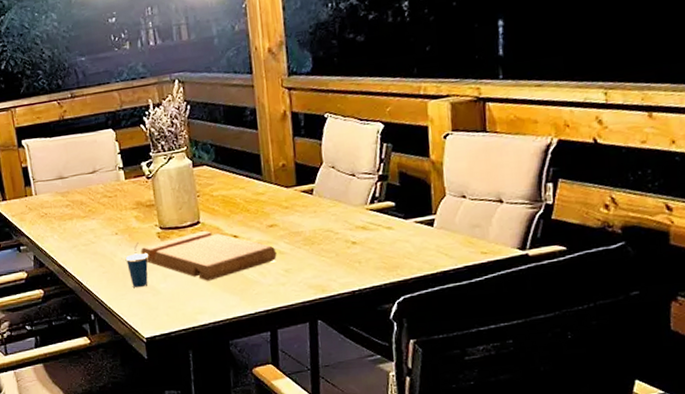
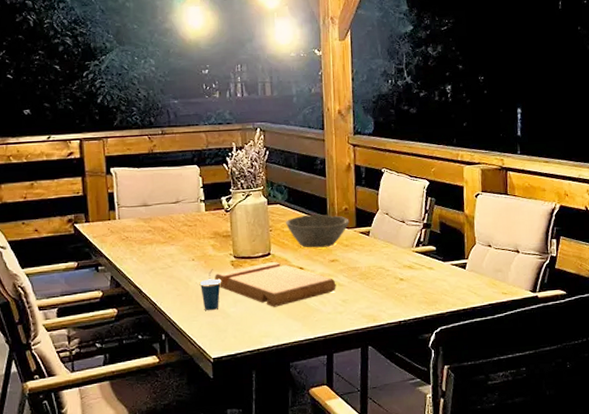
bowl: none [214,173,289,213] -> present [285,214,350,248]

